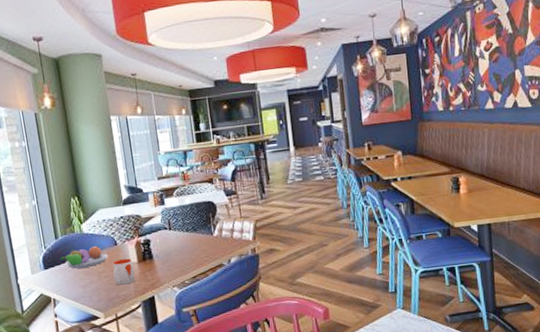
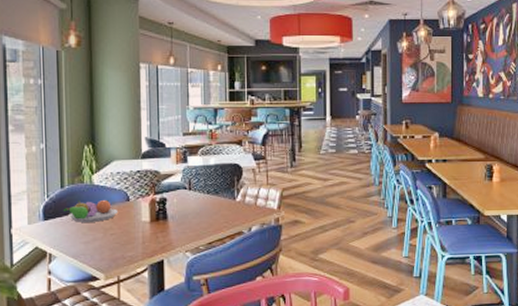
mug: present [112,258,135,286] -> none [120,217,144,245]

